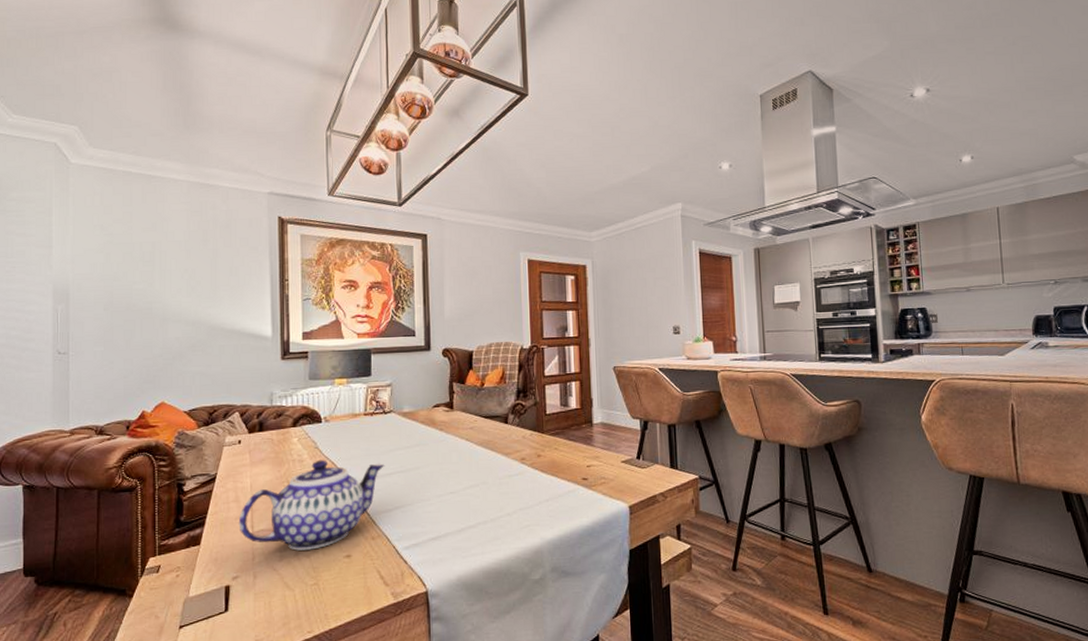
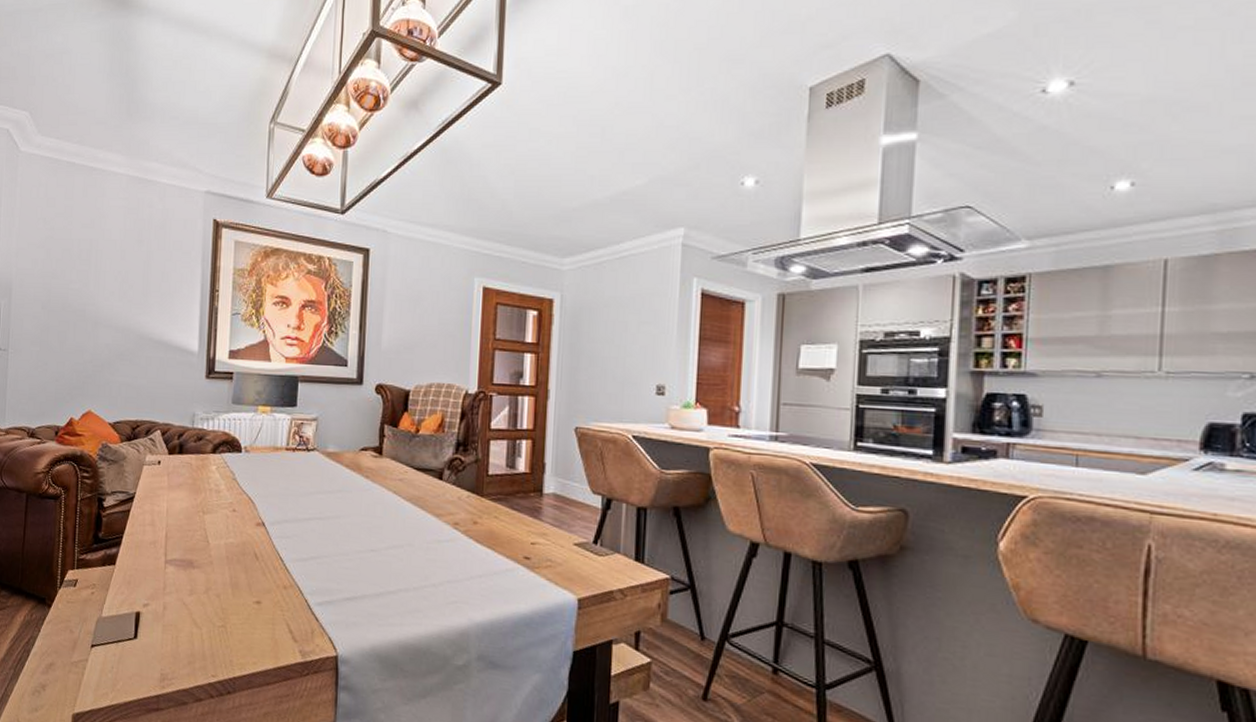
teapot: present [238,459,385,551] -> none [152,493,304,589]

